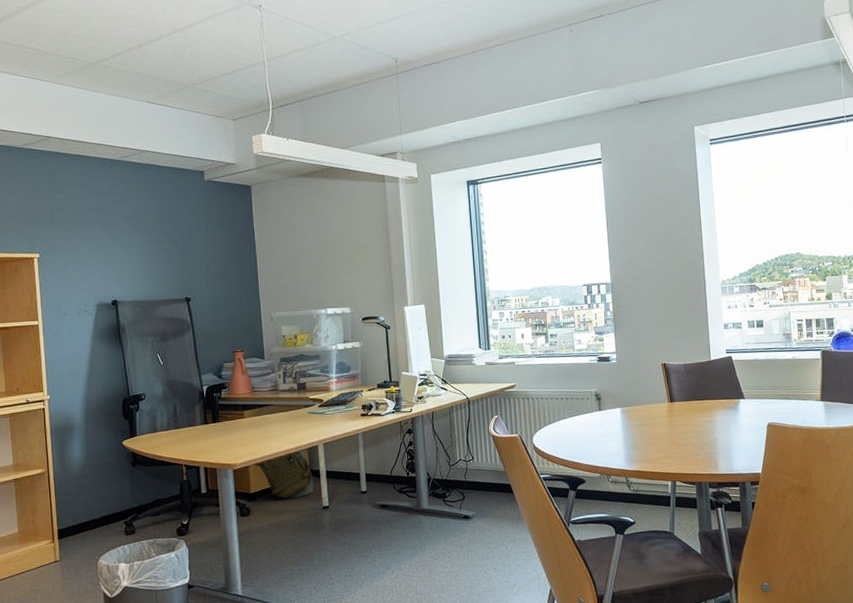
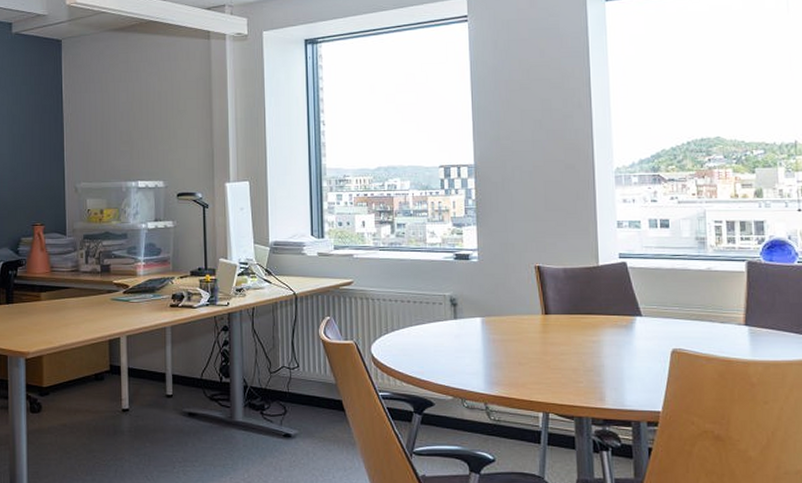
backpack: present [255,449,315,500] -> none [49,340,115,397]

